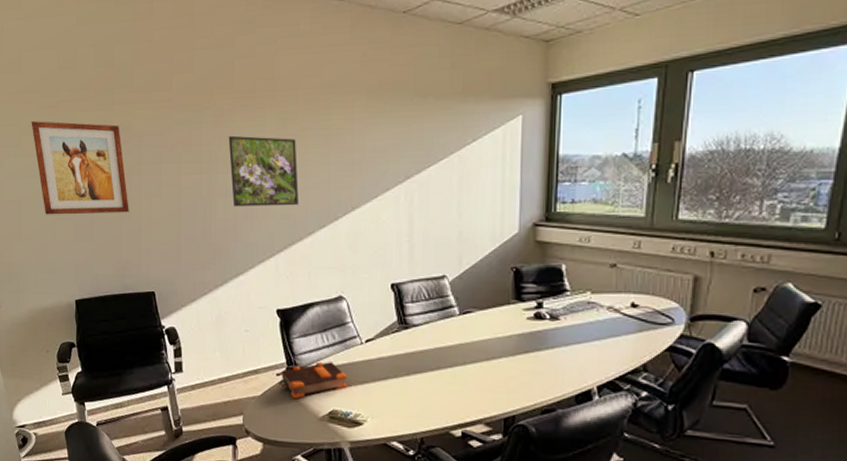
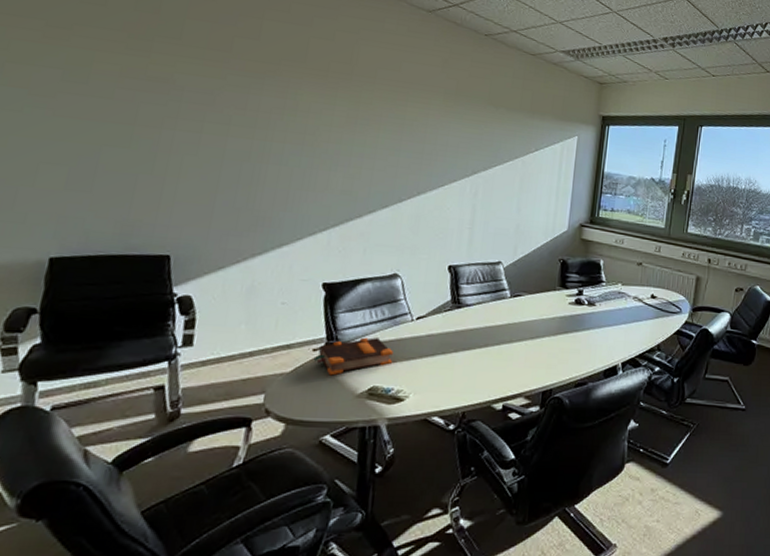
wall art: present [31,121,129,215] -> none [23,49,156,168]
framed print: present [228,135,299,207] -> none [287,107,368,183]

